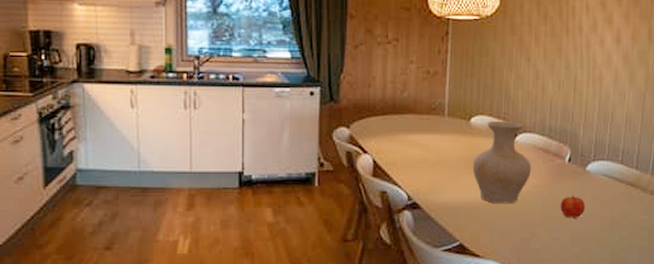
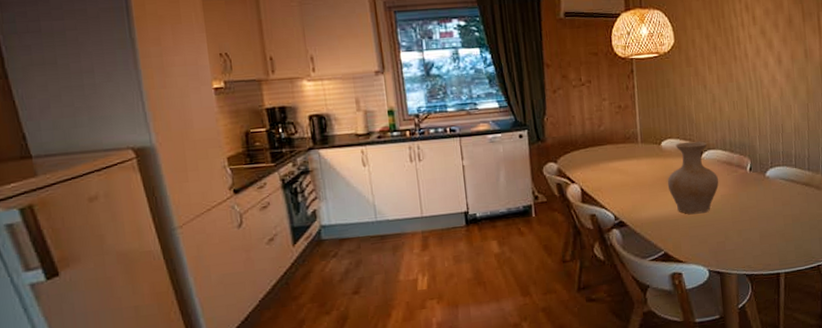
fruit: present [560,196,586,218] -> none [747,200,770,220]

